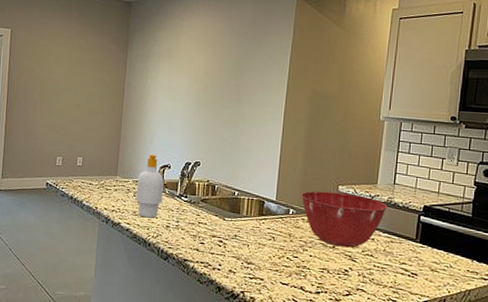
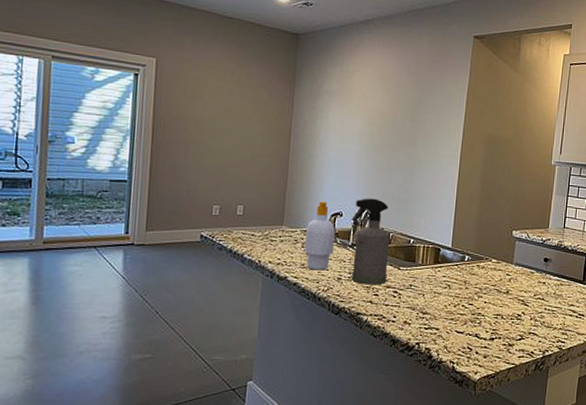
spray bottle: none [179,151,216,234] -> present [351,198,390,285]
mixing bowl: present [300,191,388,248] -> none [476,236,558,292]

